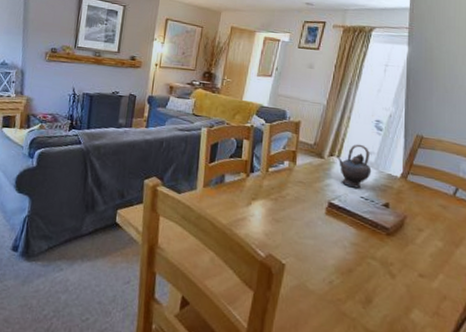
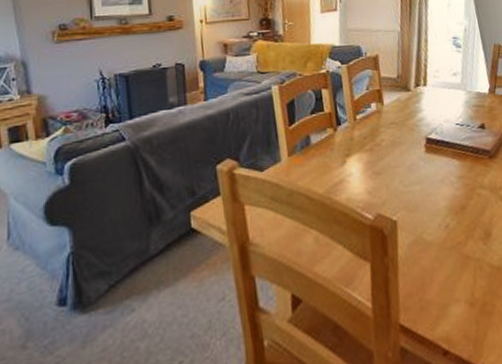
teapot: present [336,144,372,189] -> none [423,66,461,116]

